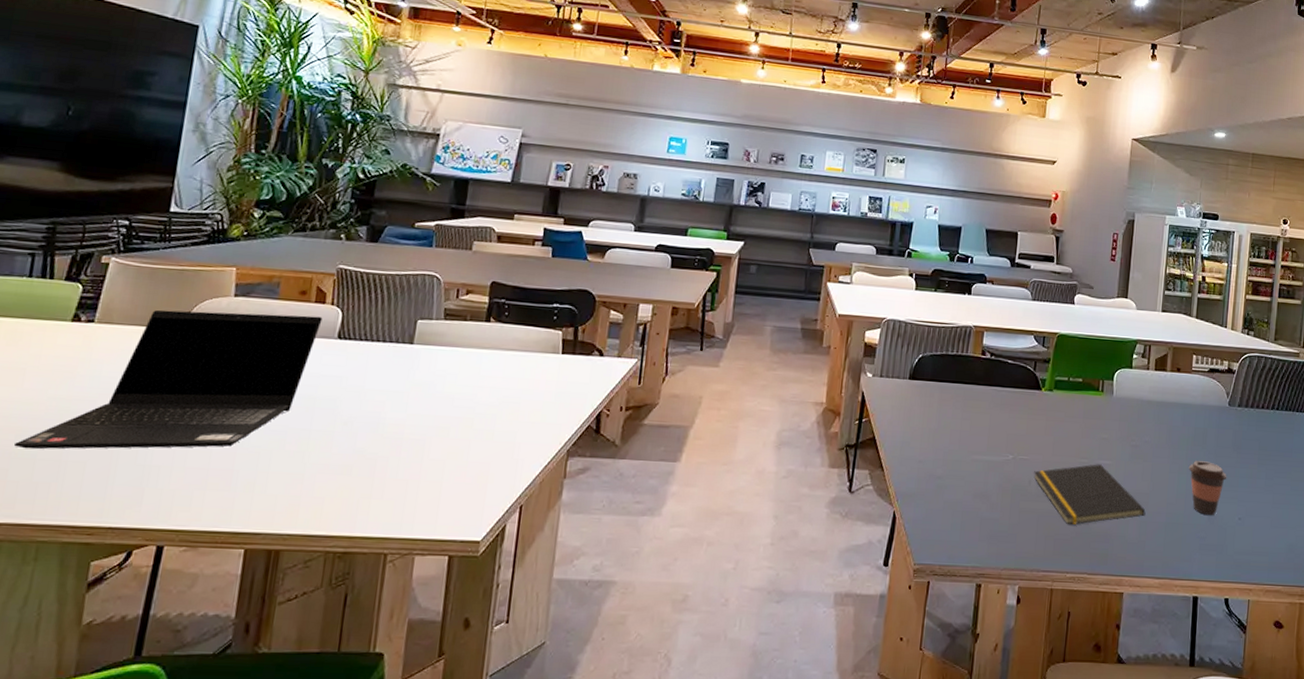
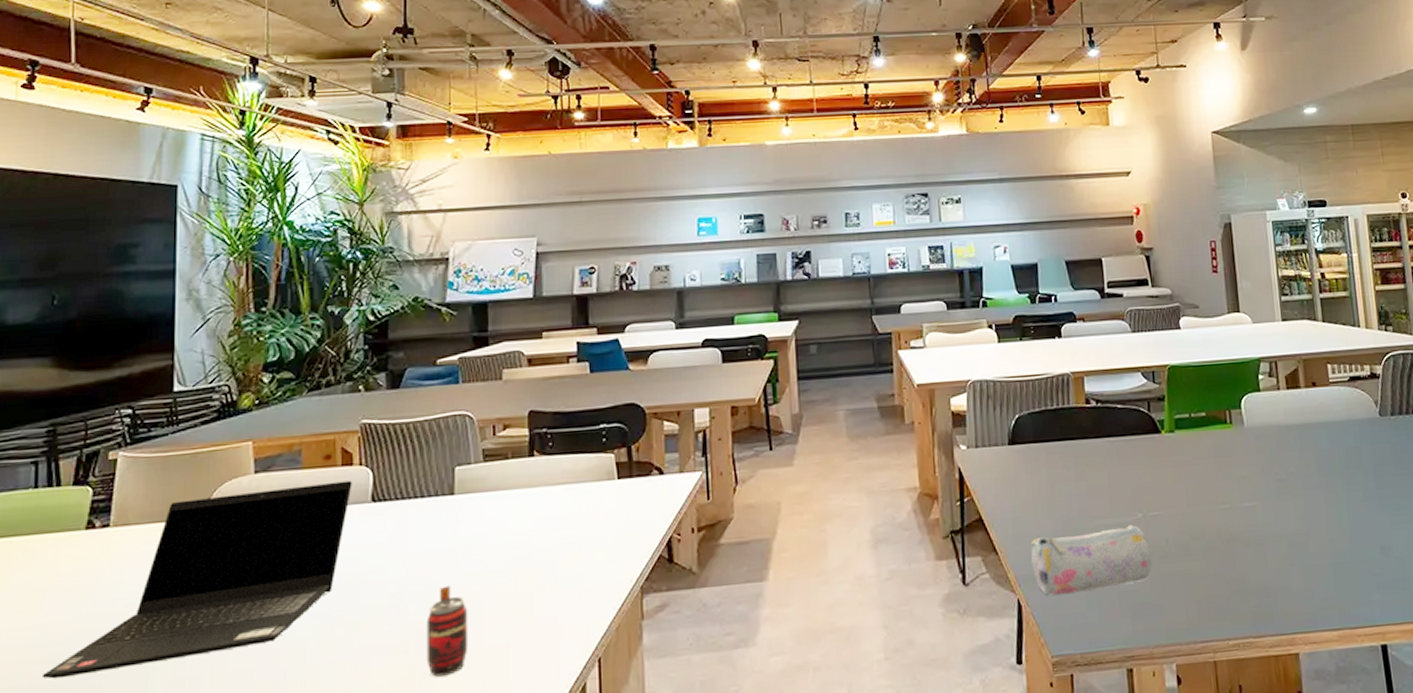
beverage can: none [366,422,411,500] -> present [426,585,469,677]
pencil case: none [911,462,1014,513] -> present [1030,525,1152,595]
notepad: present [1034,464,1146,525] -> none [1170,507,1308,584]
coffee cup: present [1188,461,1227,515] -> none [1346,484,1394,547]

